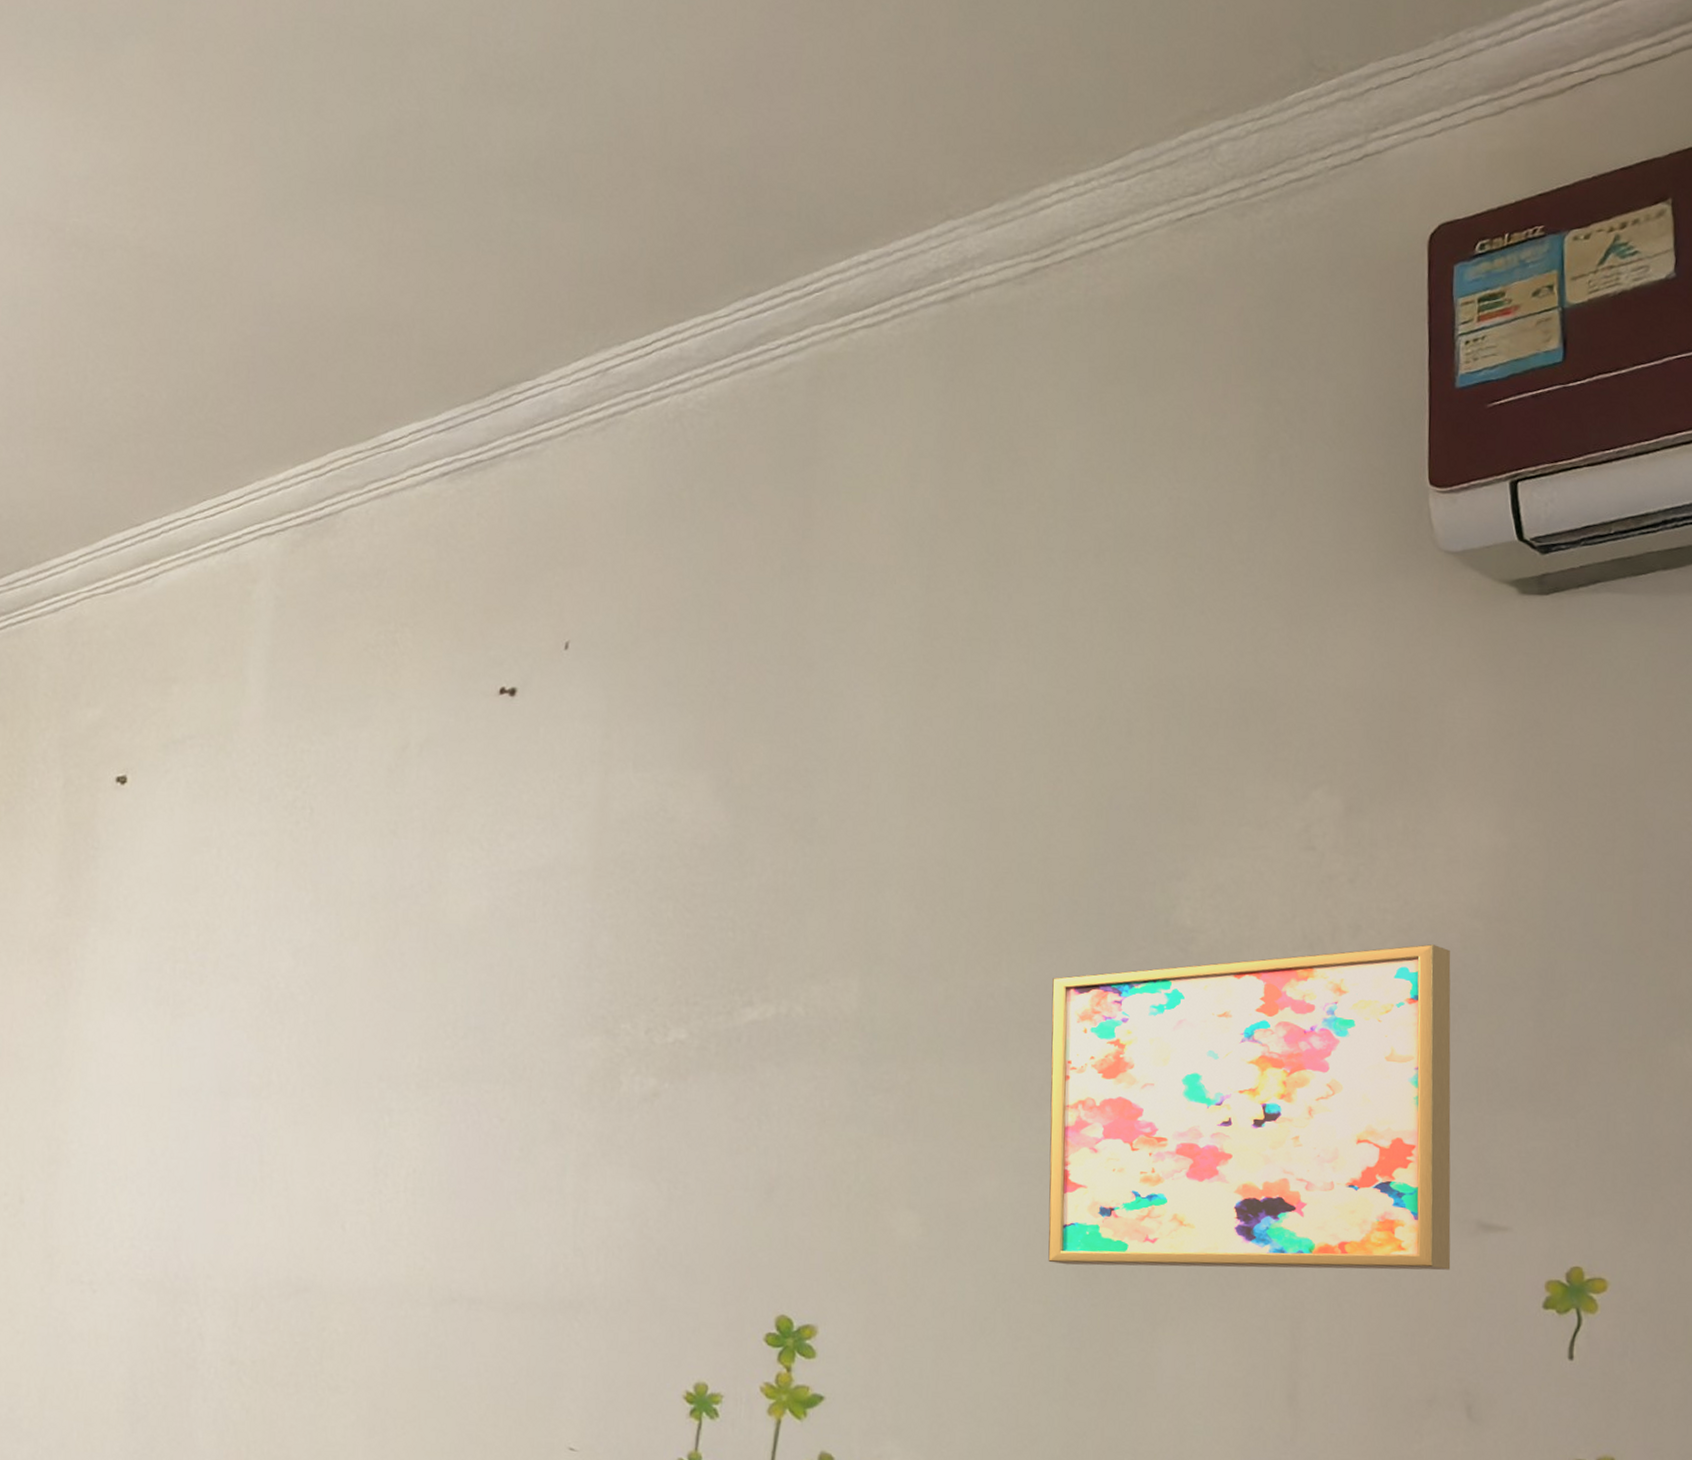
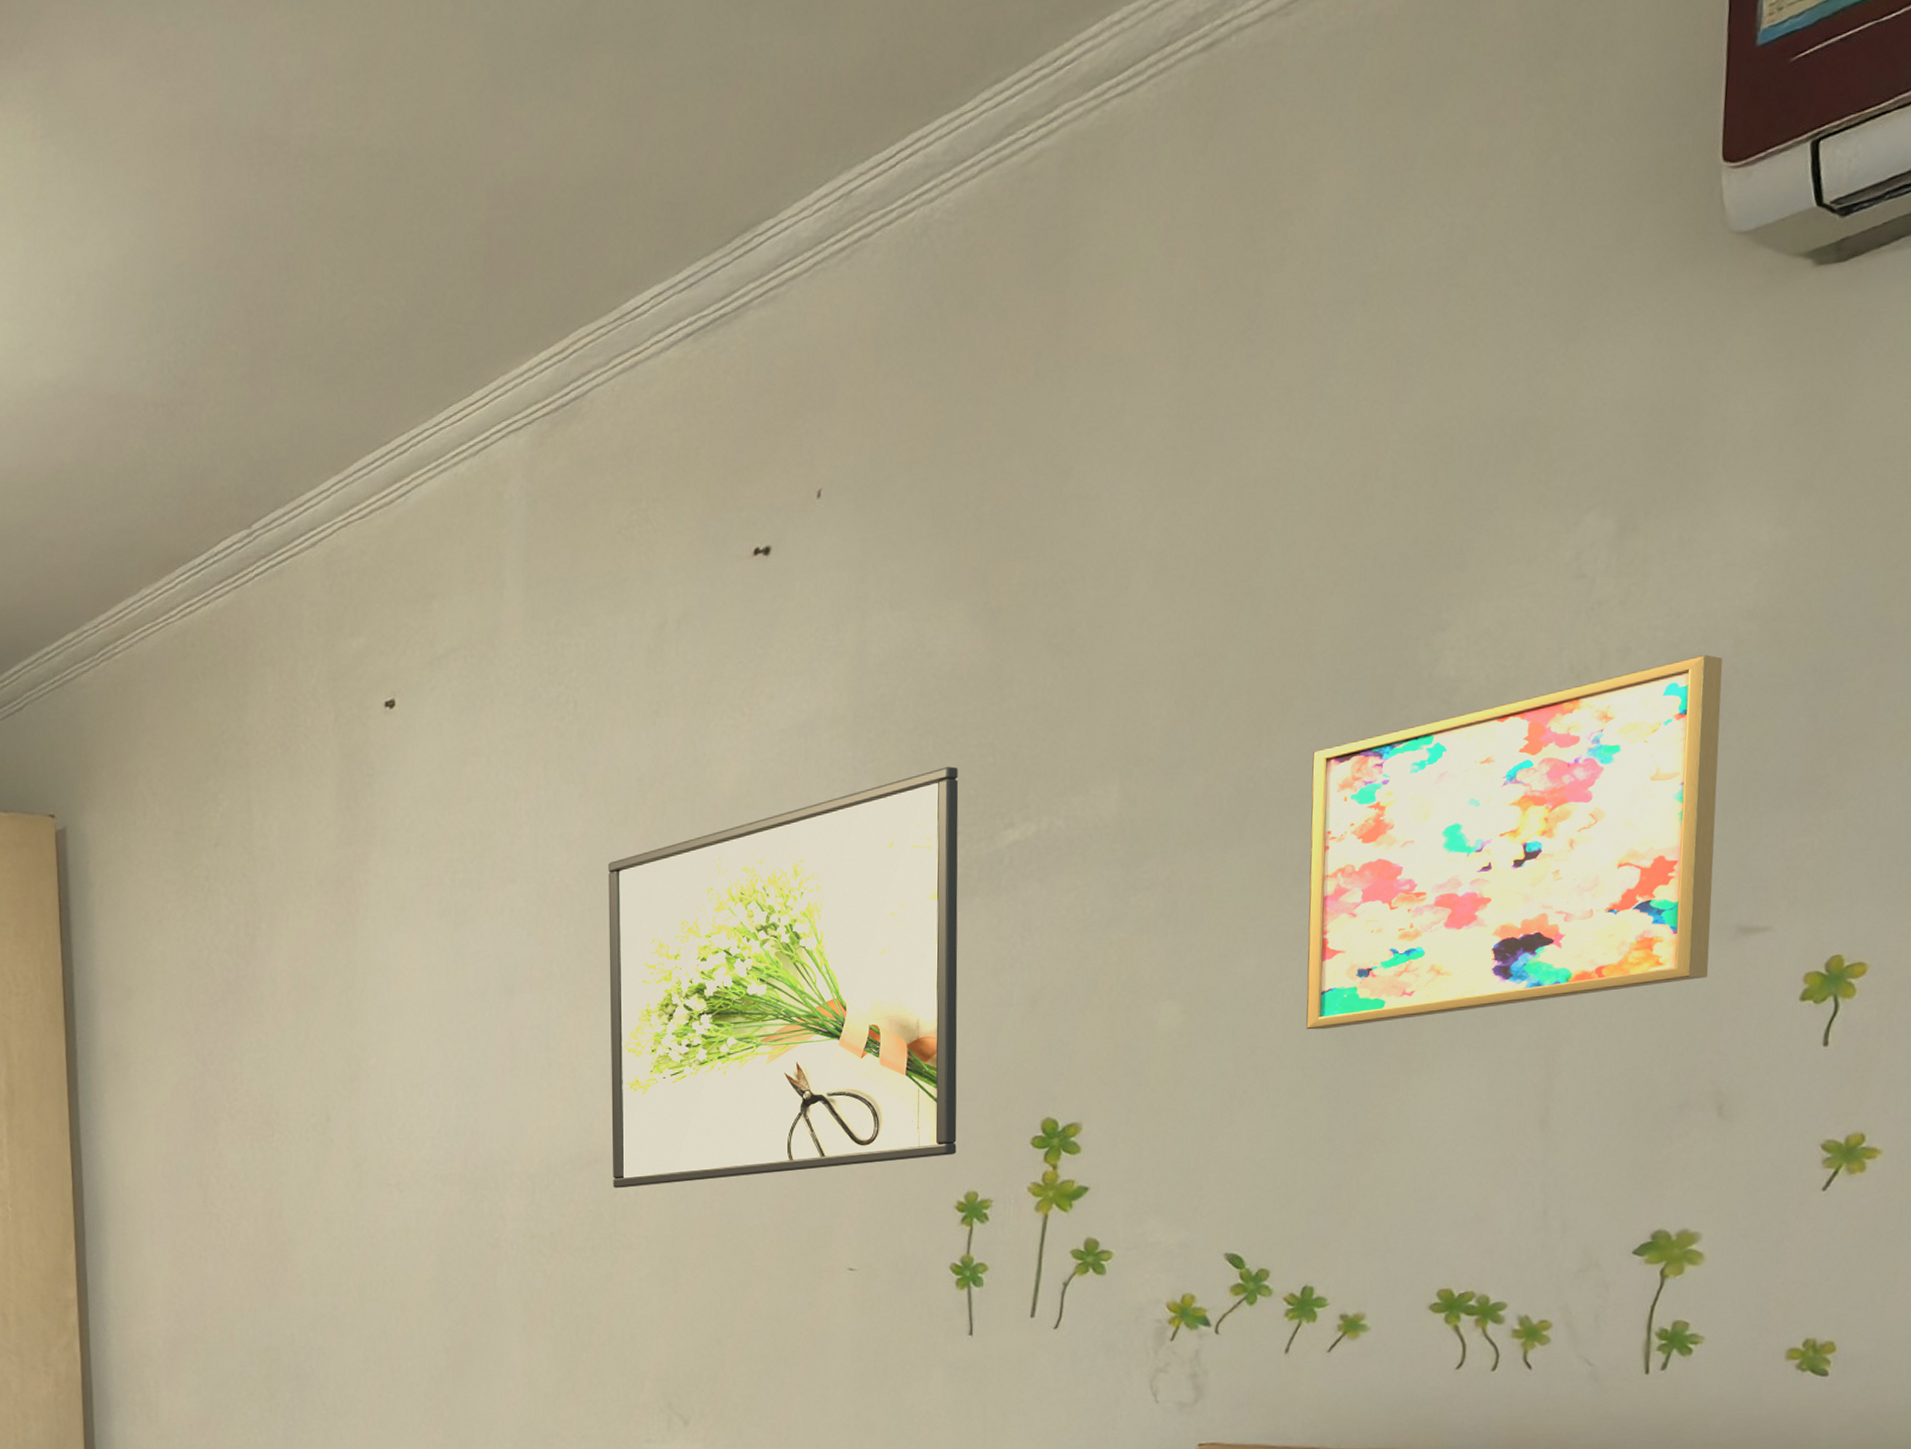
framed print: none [322,934,698,1340] -> present [608,766,959,1189]

